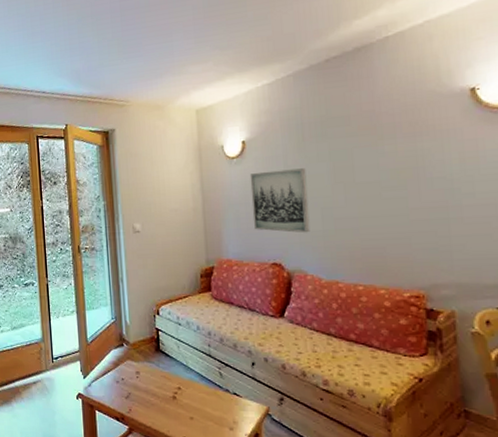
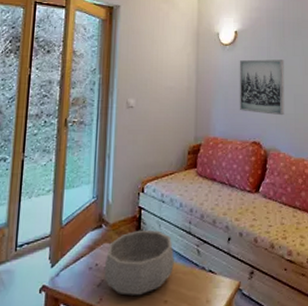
decorative bowl: none [129,350,197,411] -> present [104,229,174,296]

